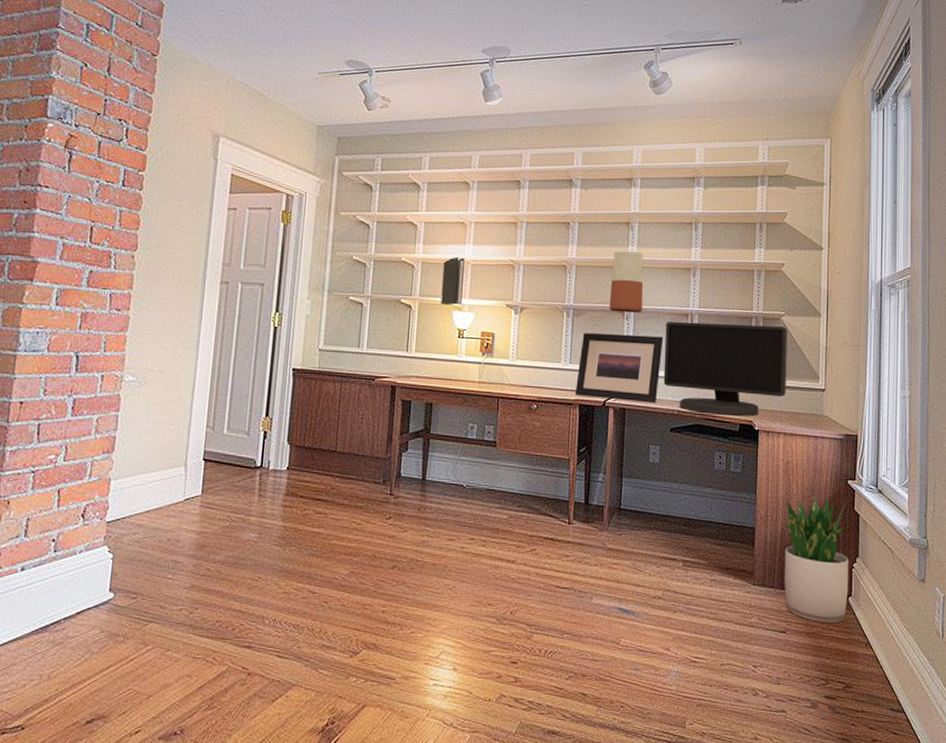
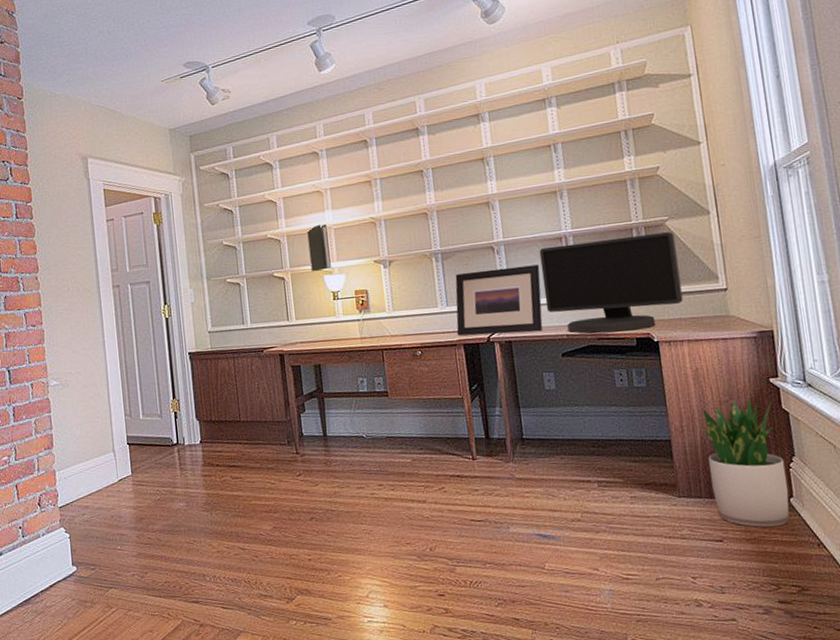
vase: present [609,250,644,313] -> none [472,185,513,249]

